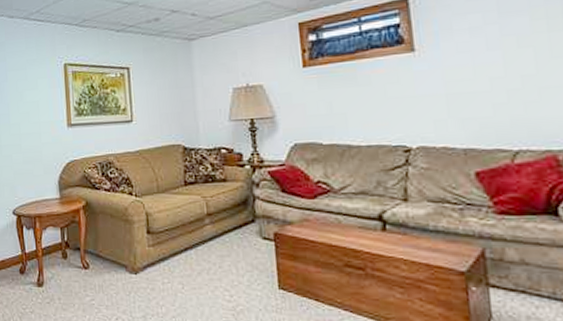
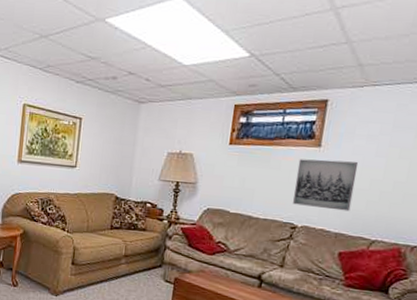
wall art: none [392,60,474,123] -> present [292,159,359,212]

